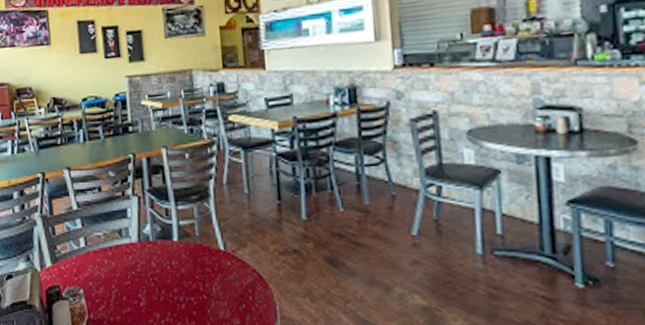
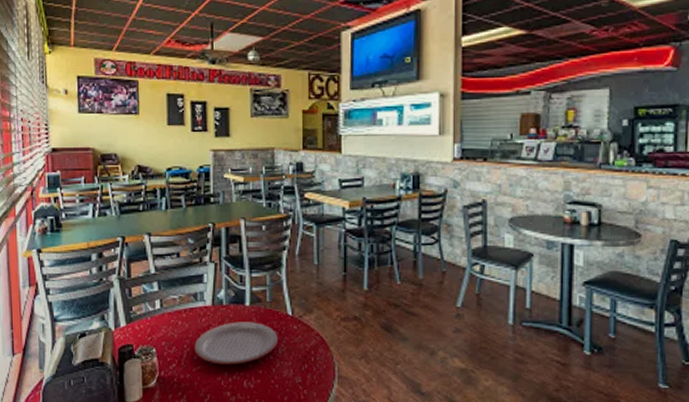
plate: none [122,259,211,306] -> present [194,321,278,365]

